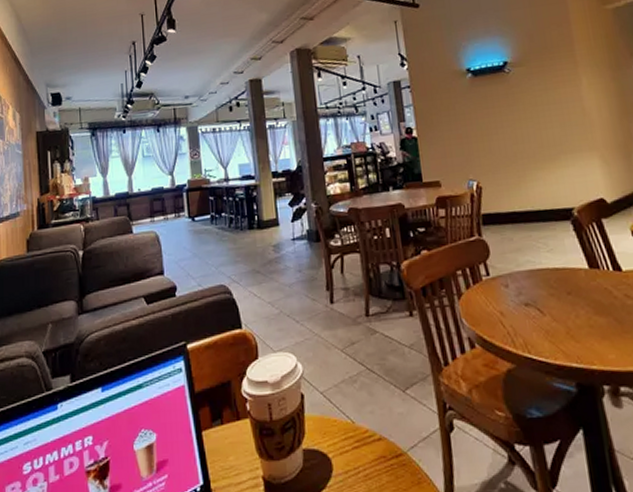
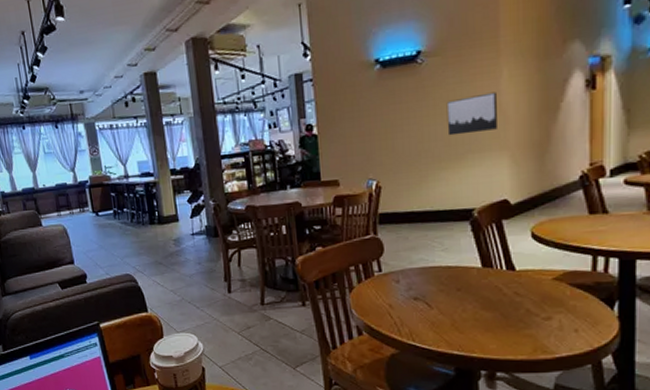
wall art: none [535,97,584,138] -> present [446,91,497,136]

